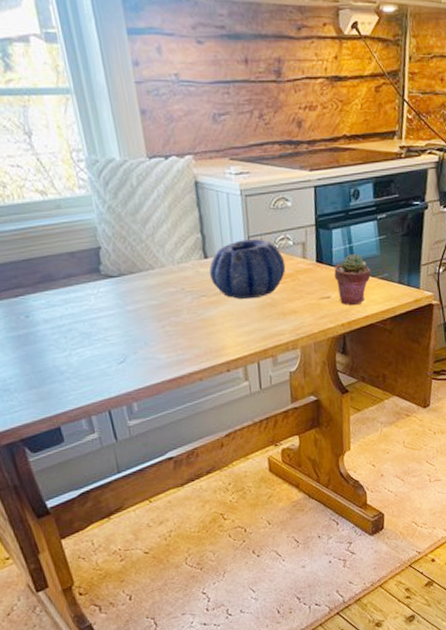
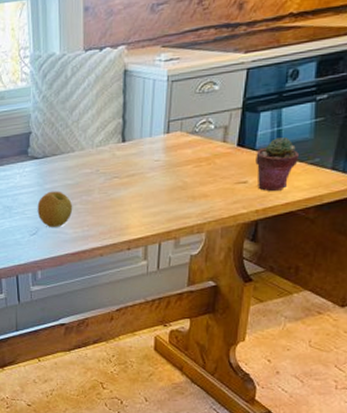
apple: none [120,312,163,354] -> present [37,191,73,228]
decorative bowl: present [209,238,286,299] -> none [124,122,203,181]

